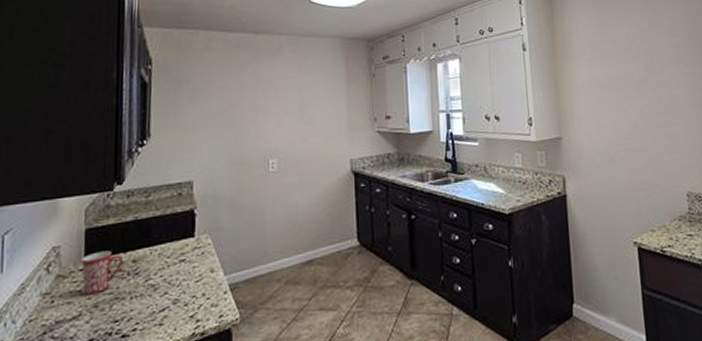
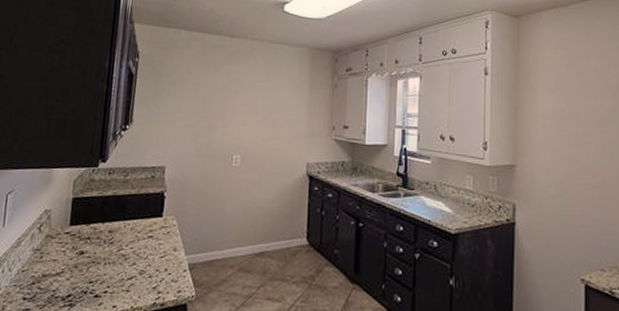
mug: present [81,250,123,295] -> none [66,219,101,256]

